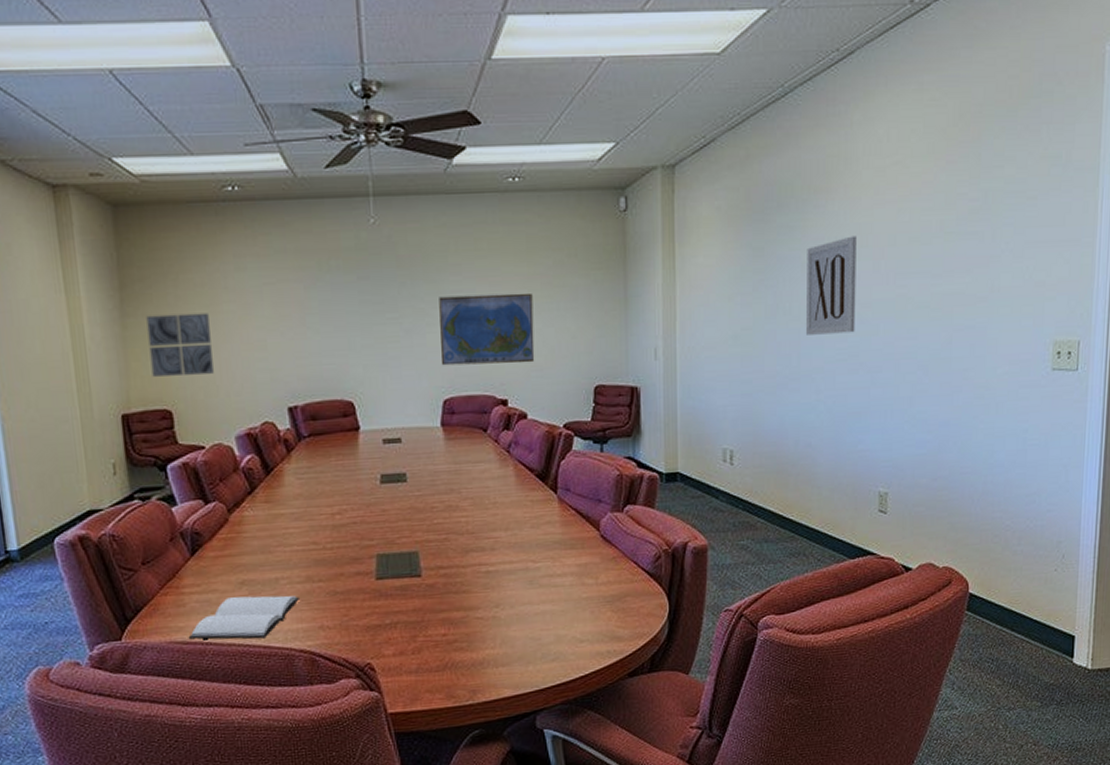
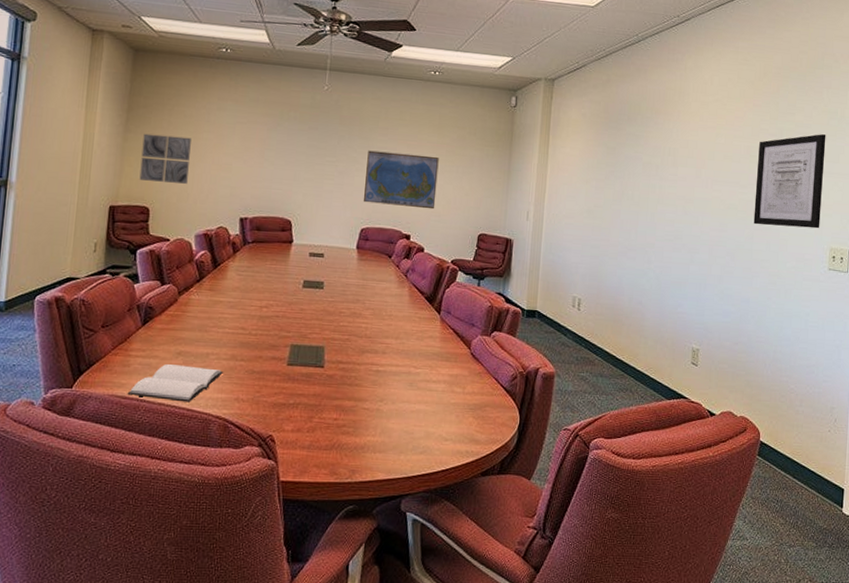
wall art: present [806,235,857,335] -> none [643,148,685,220]
wall art: none [951,189,1047,324] -> present [753,134,826,229]

